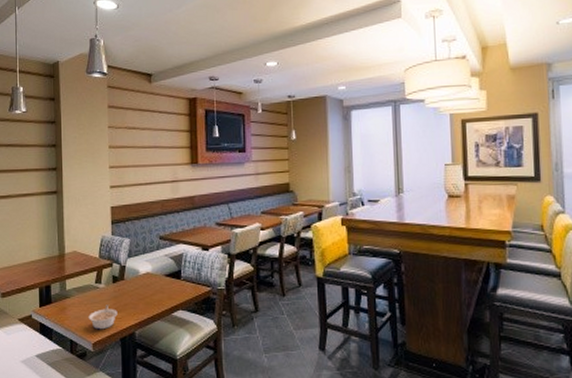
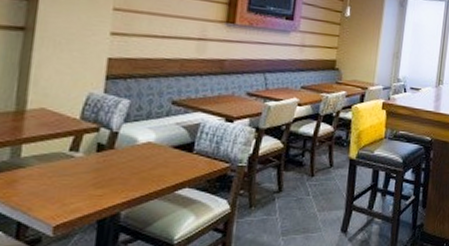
legume: present [88,305,118,330] -> none [51,178,98,210]

